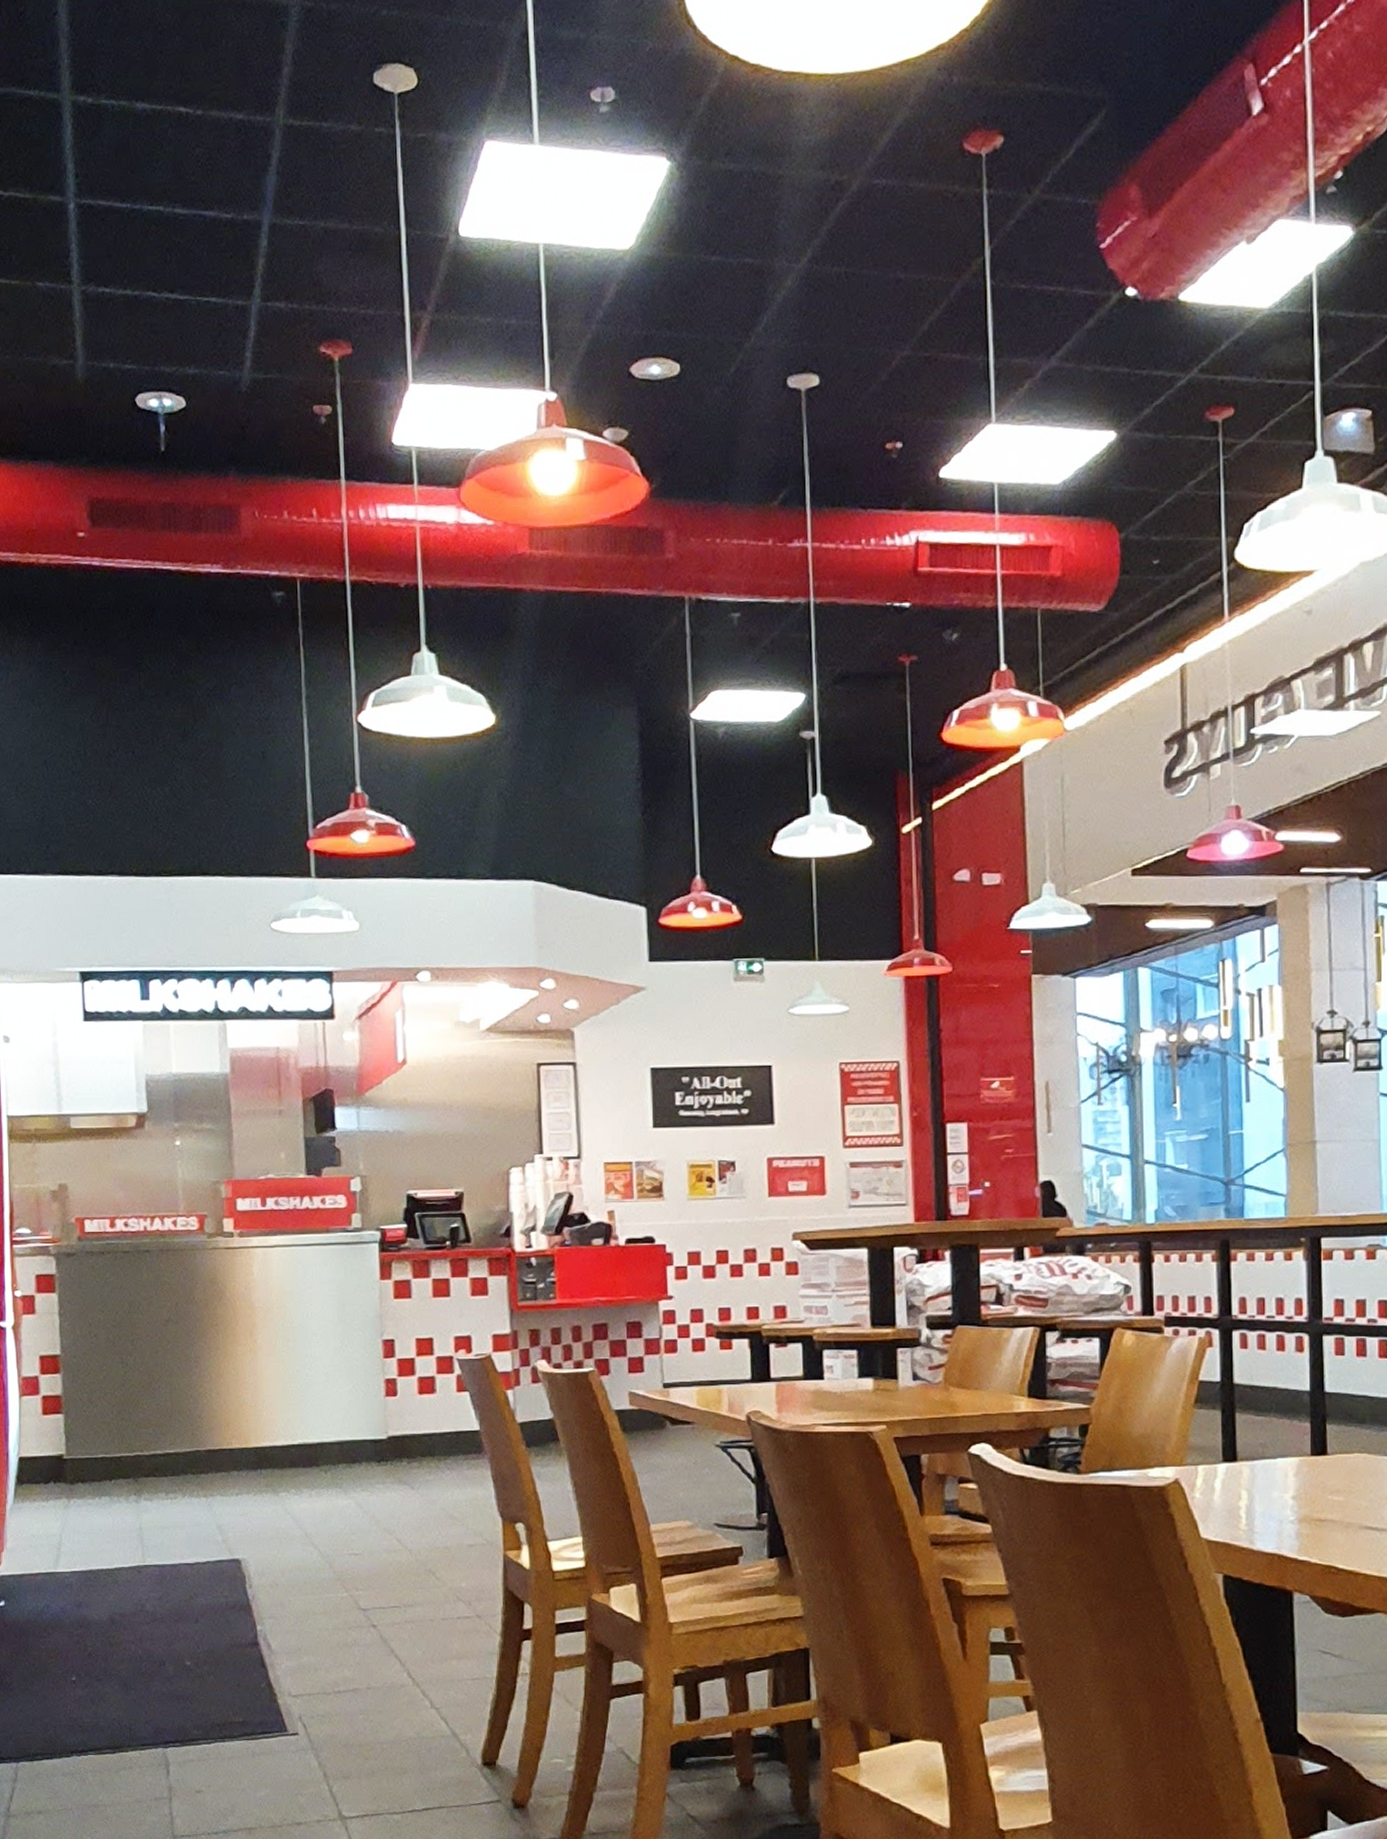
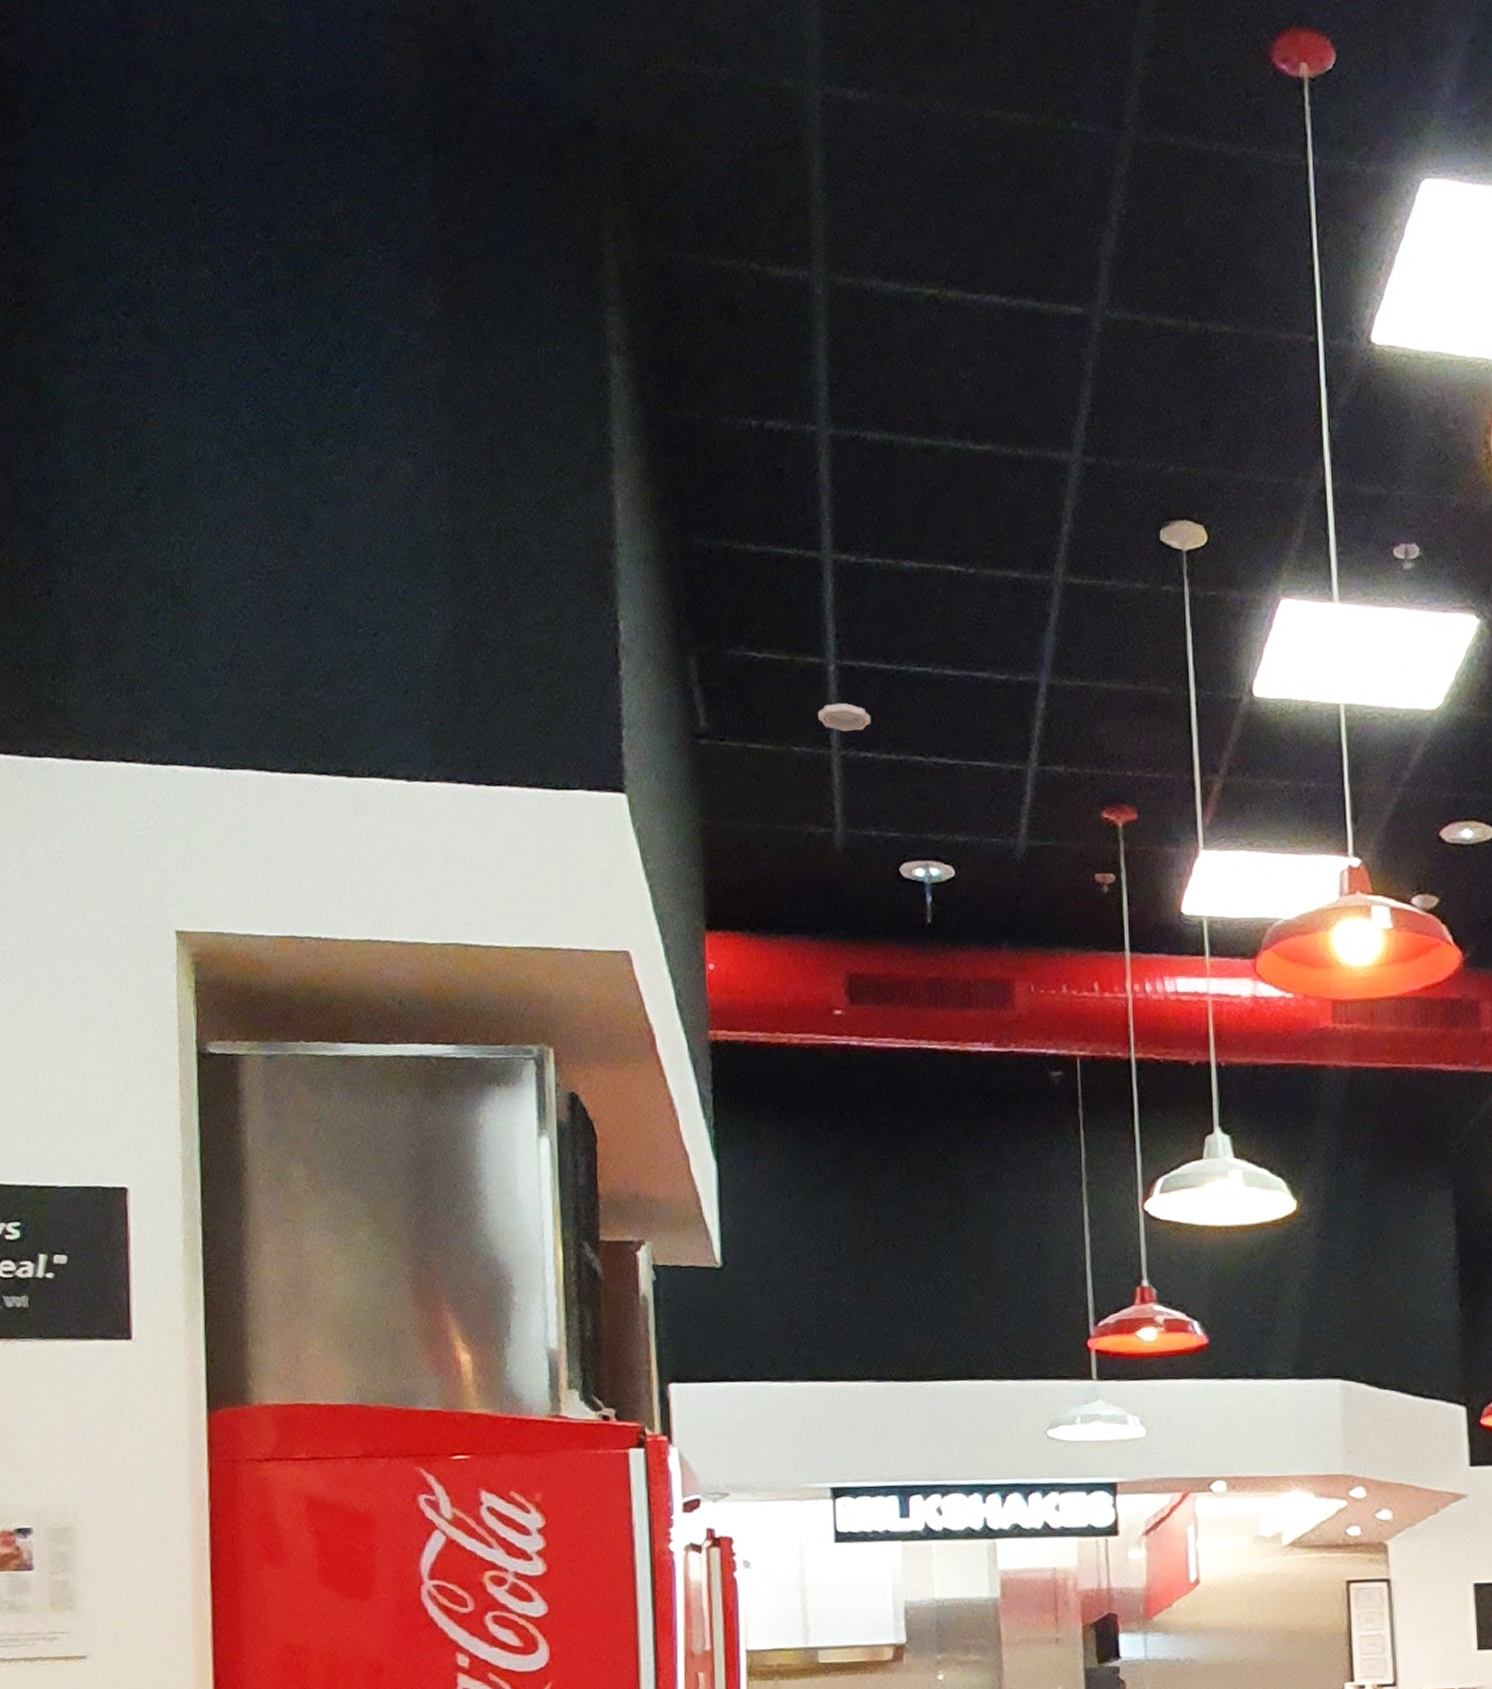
smoke detector: none [60,240,108,268] -> present [818,702,871,731]

